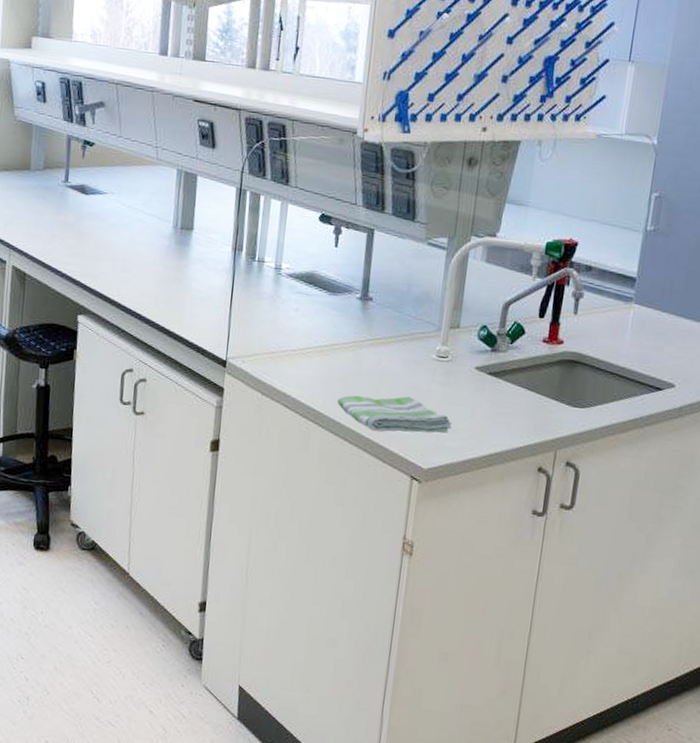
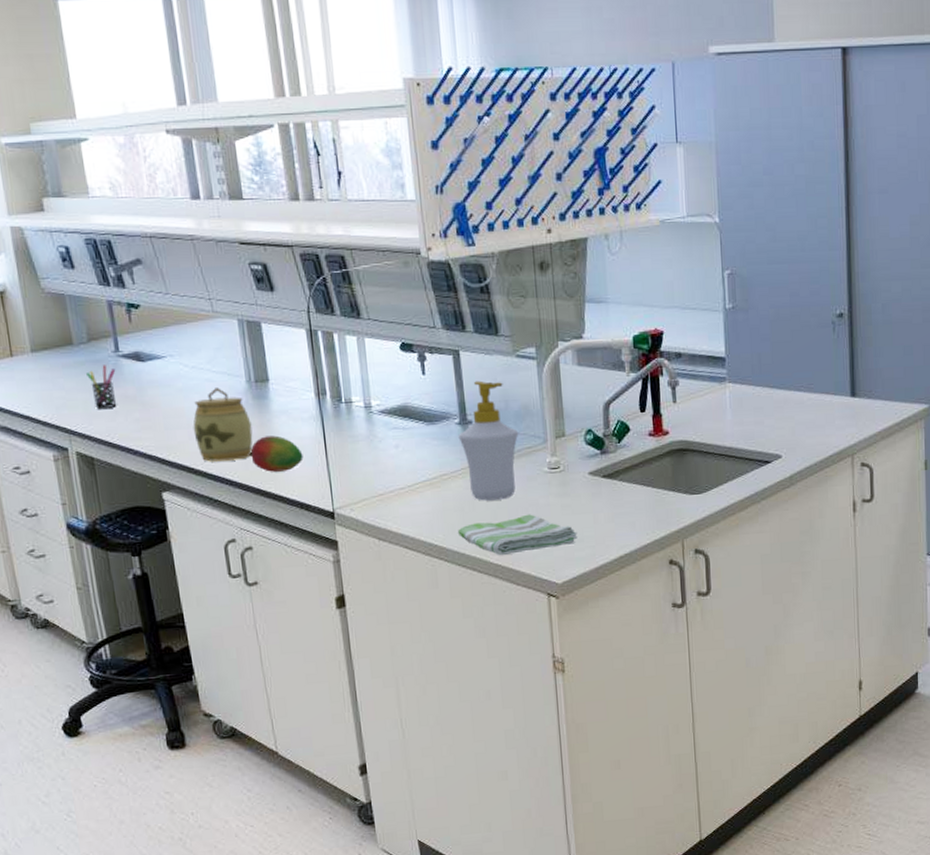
pen holder: none [36,192,62,232] -> present [86,365,117,409]
jar: none [117,228,170,298] -> present [193,388,253,462]
fruit: none [161,279,210,315] -> present [249,435,303,472]
soap bottle: none [356,261,415,378] -> present [458,380,519,501]

